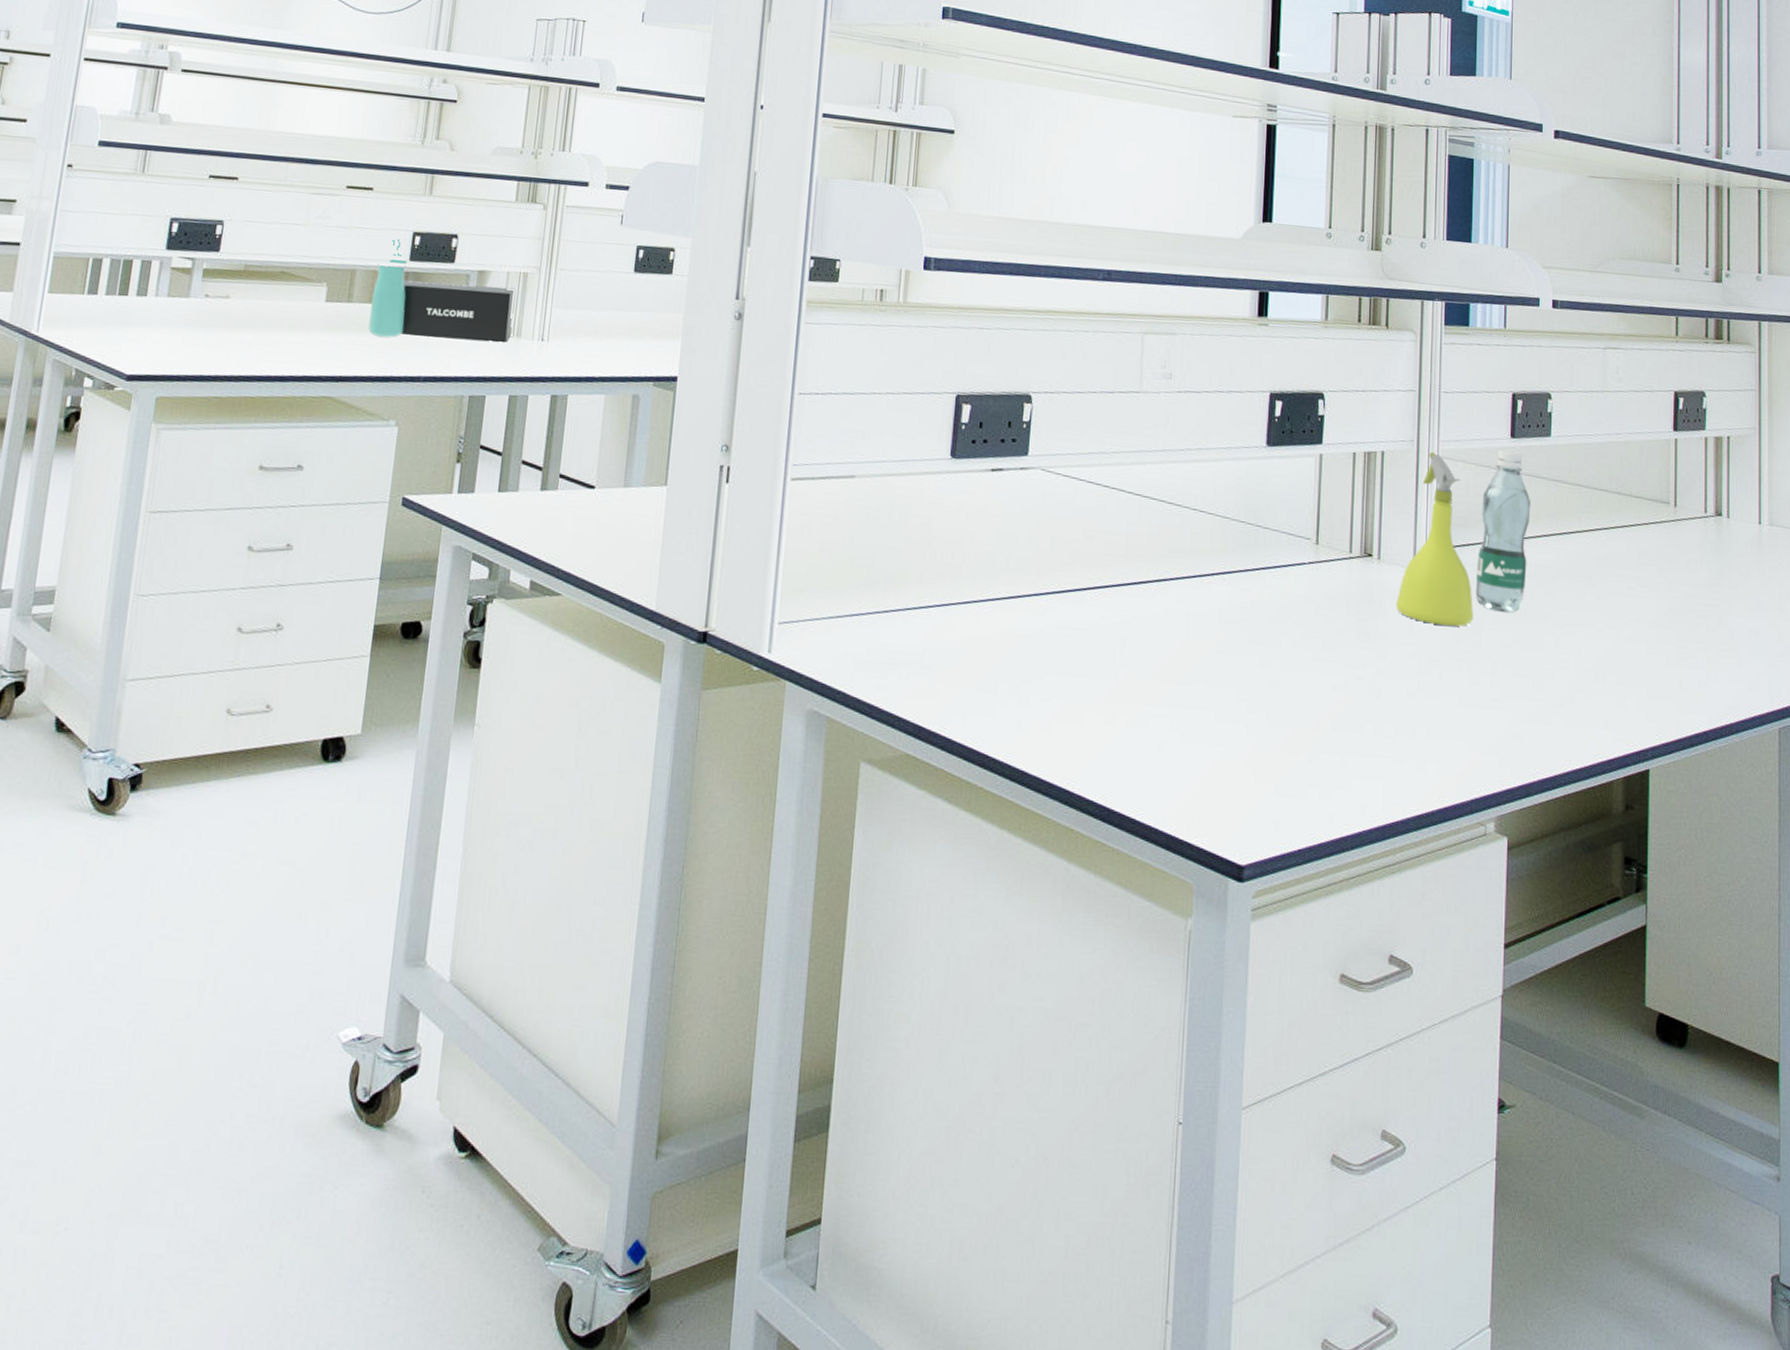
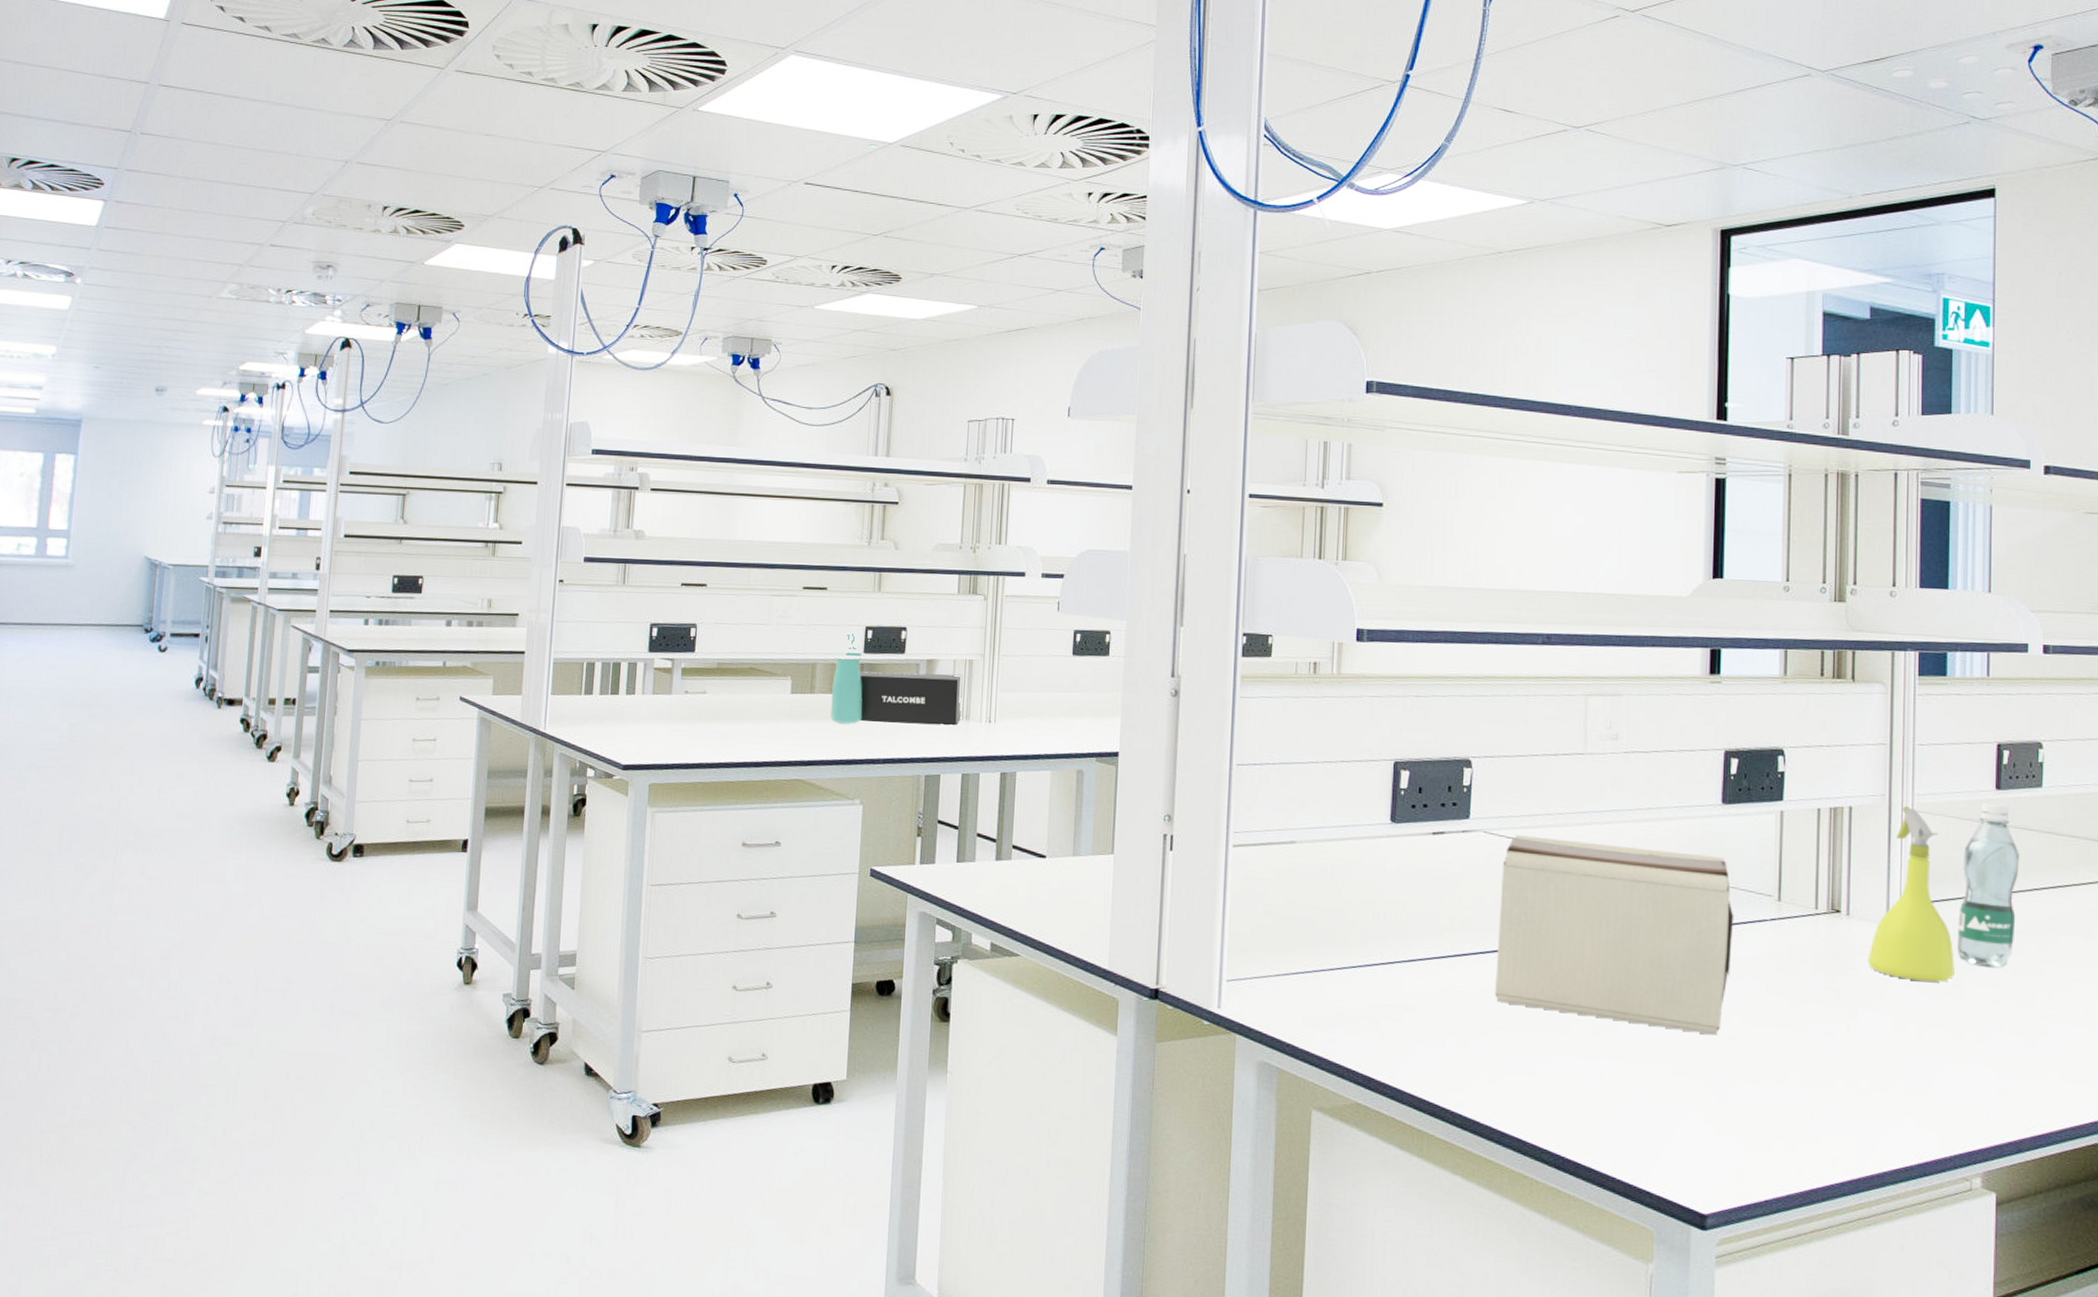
box: none [1047,473,1276,681] -> present [1495,835,1734,1036]

